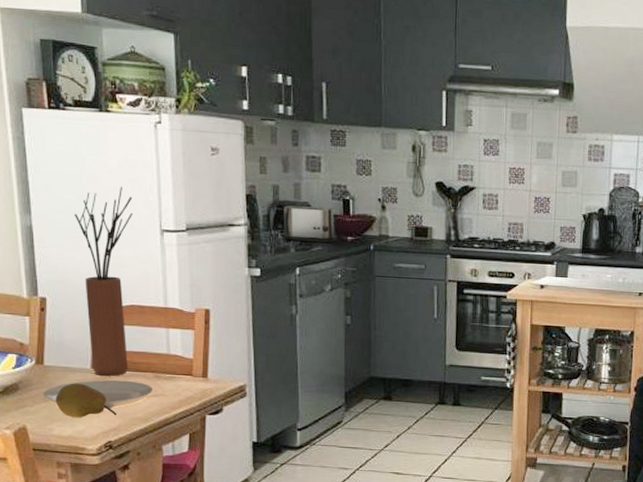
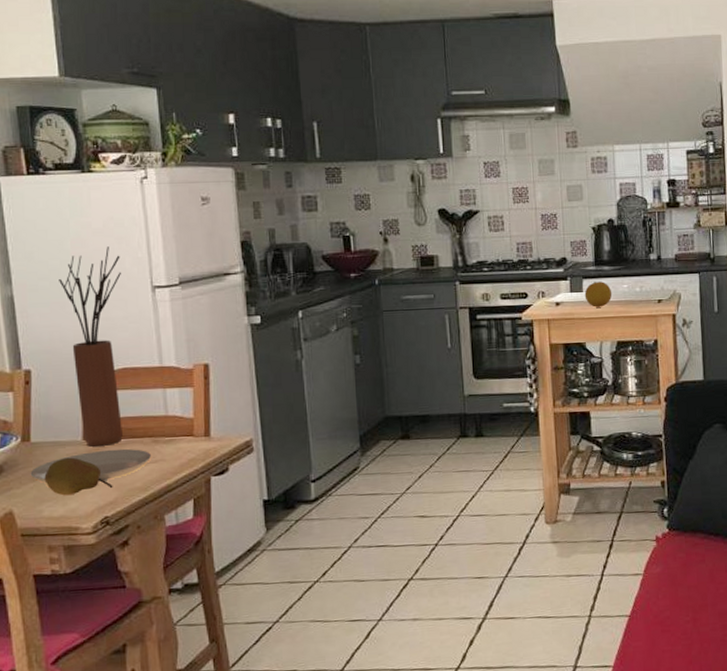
toaster: present [283,205,339,244] -> none [281,245,340,285]
fruit: none [569,269,596,294] -> present [584,281,613,308]

